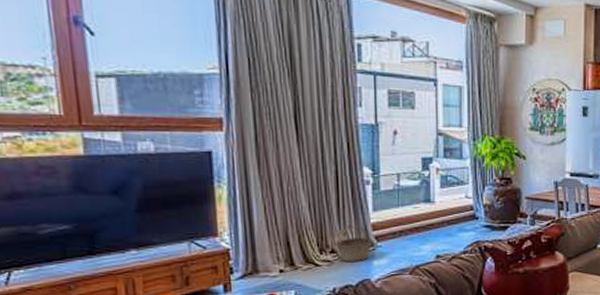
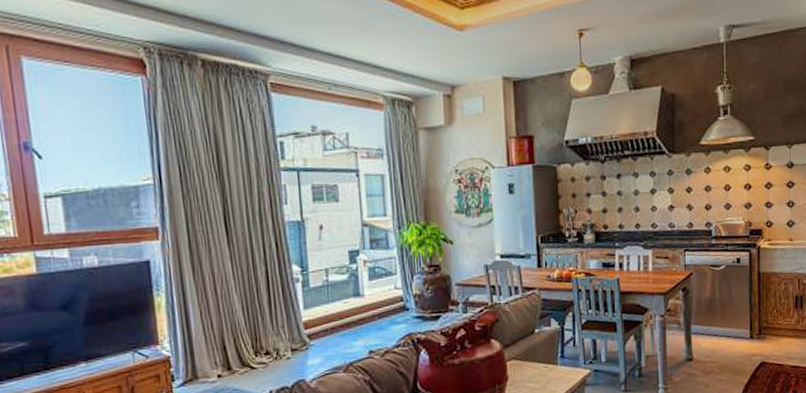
basket: present [335,226,371,263] -> none [269,325,304,364]

